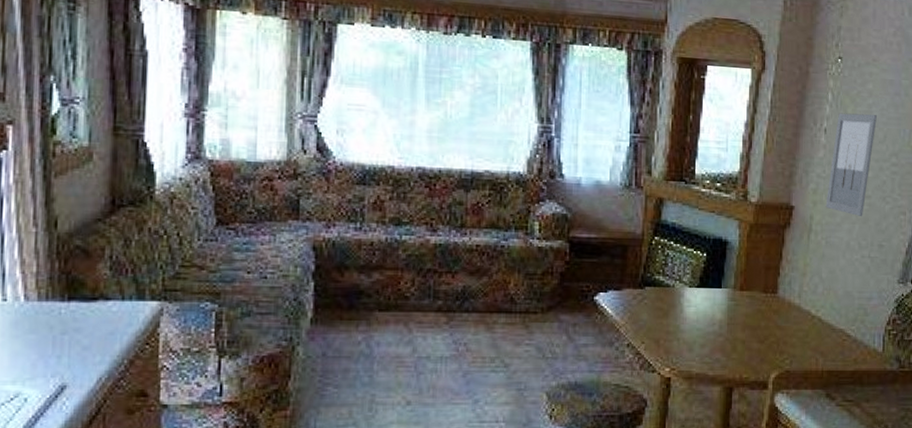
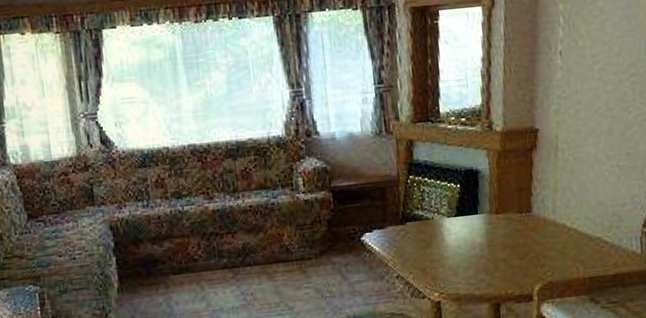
wall art: present [825,113,877,216] -> none [569,30,611,129]

